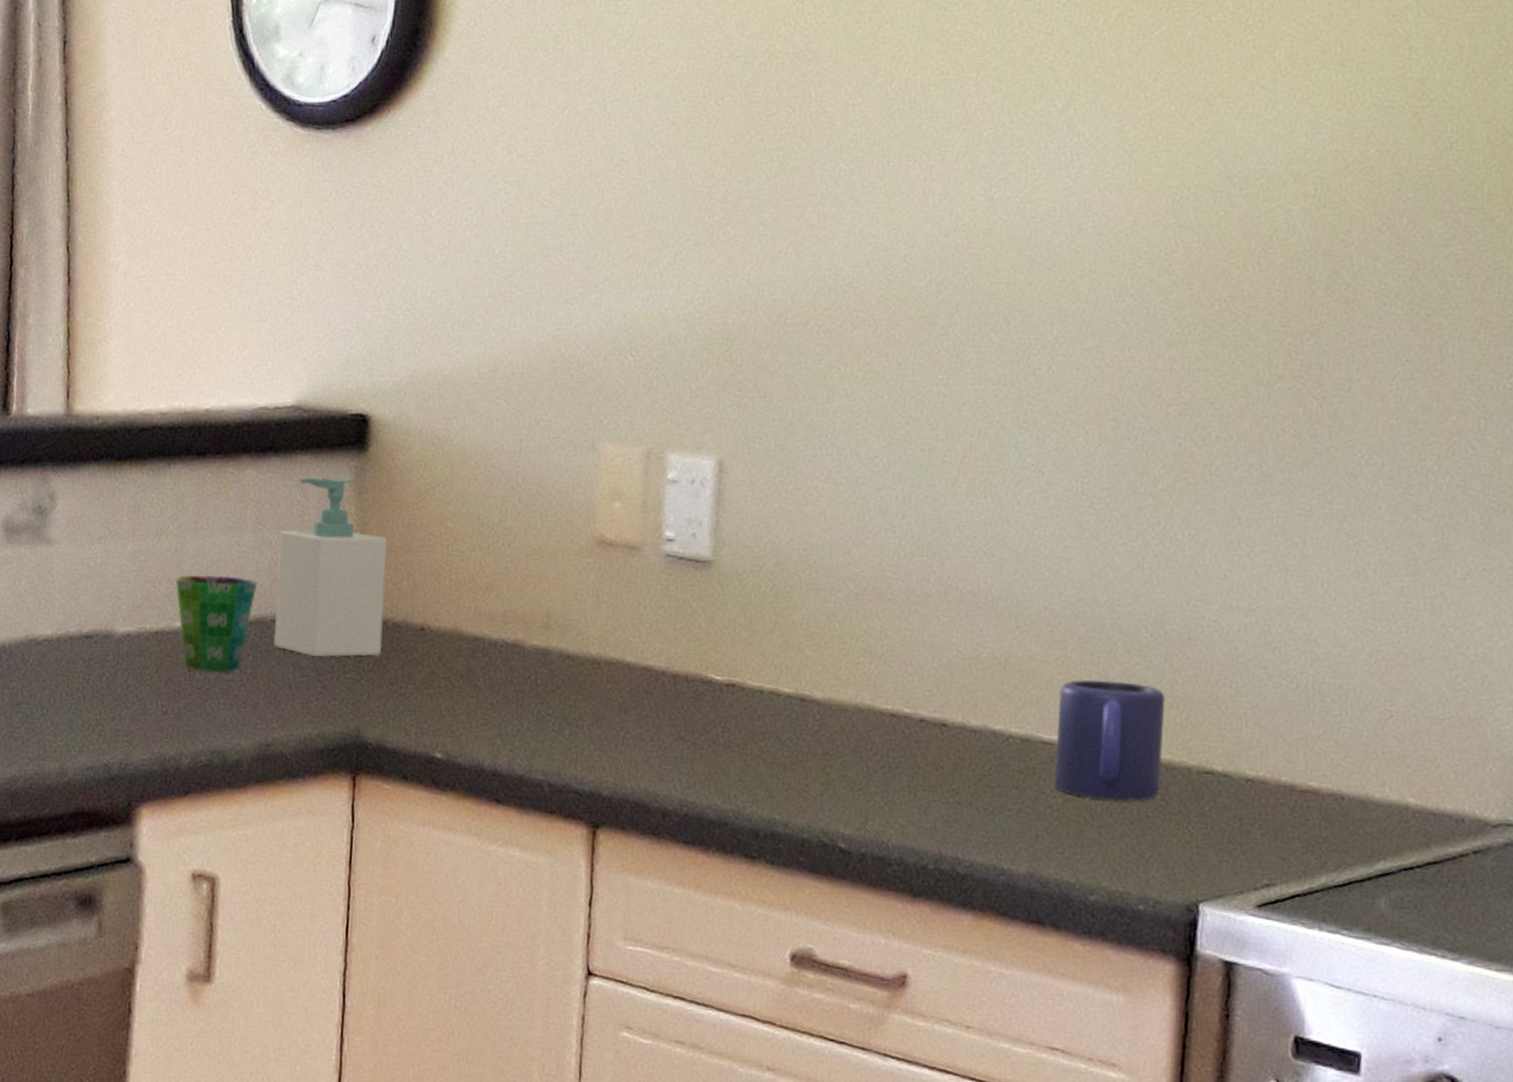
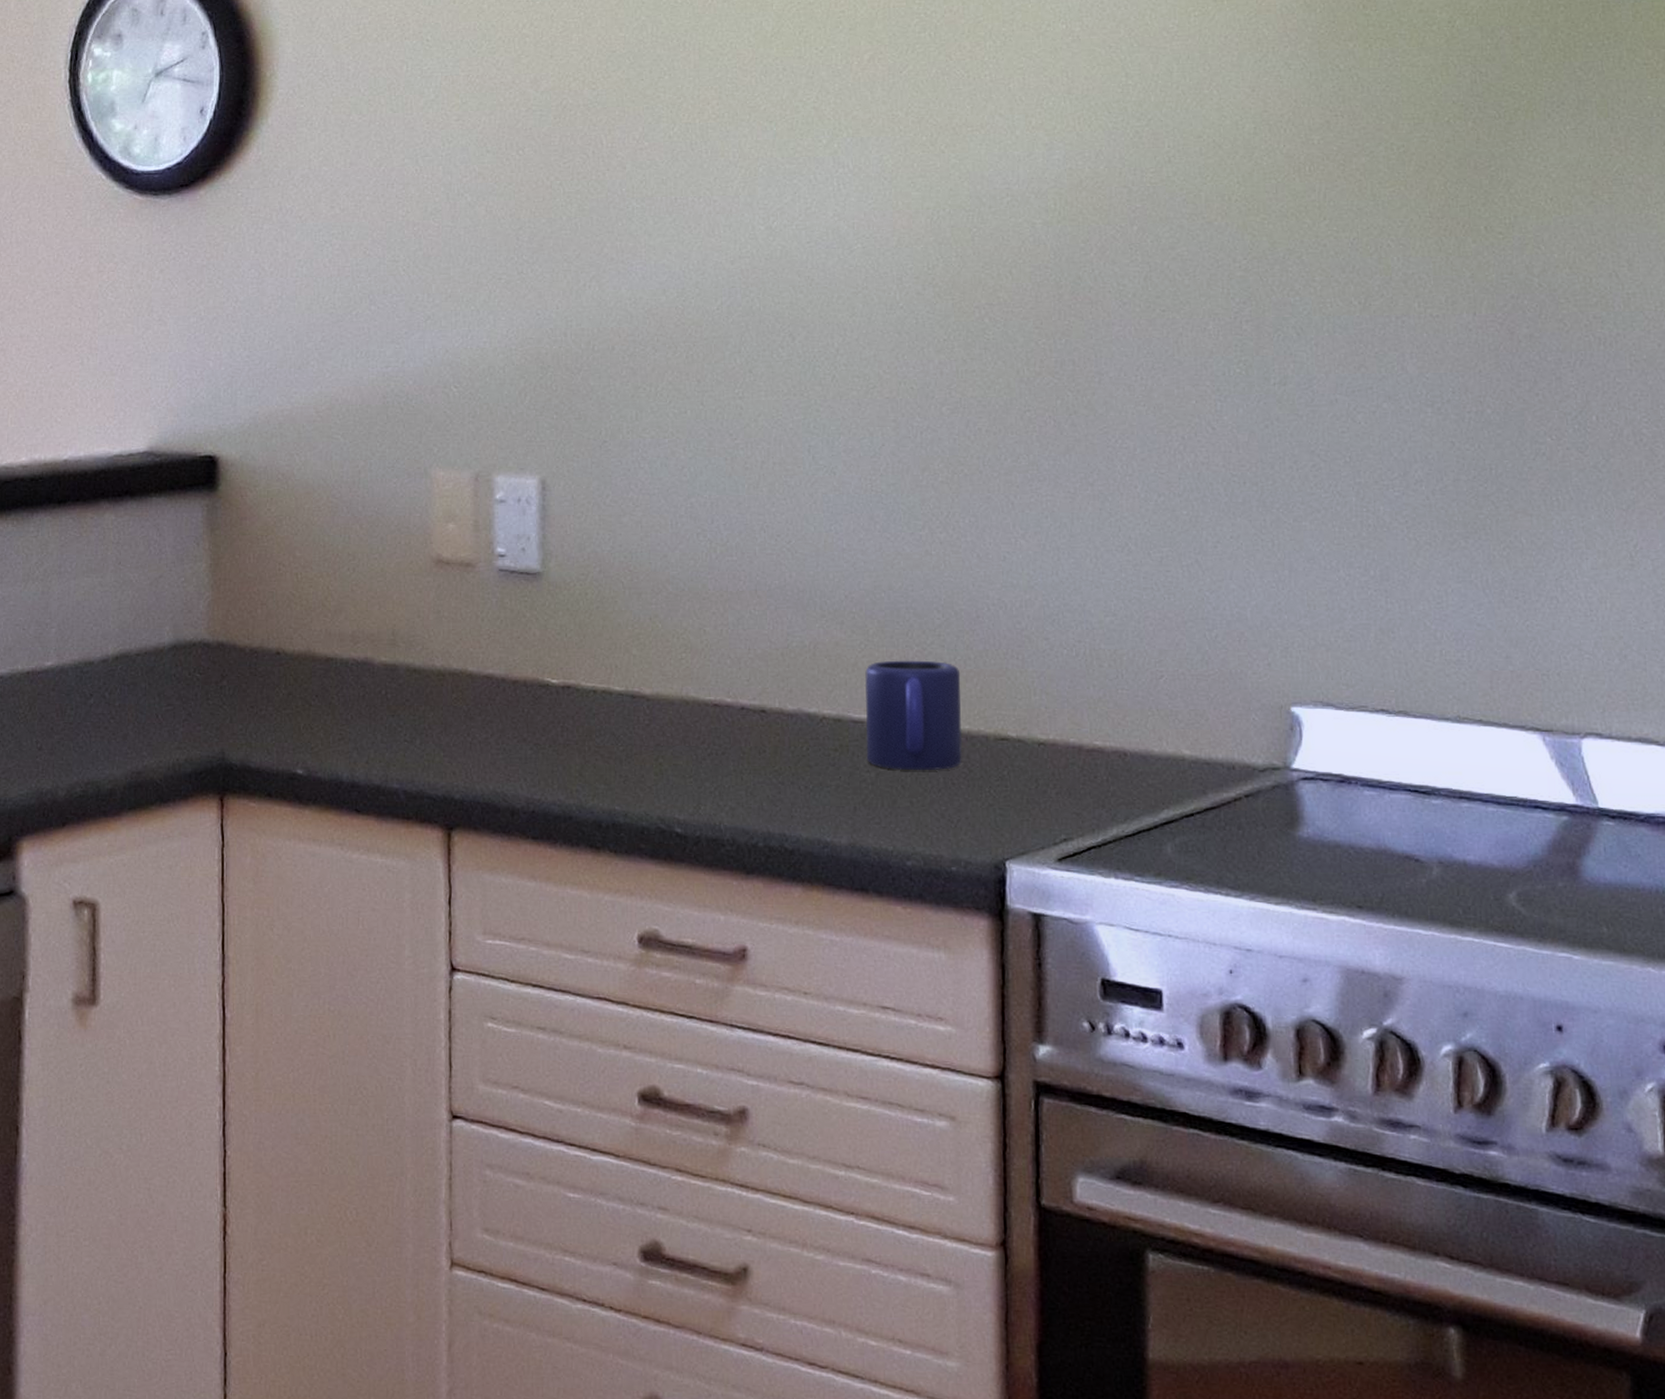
cup: present [175,574,258,673] -> none [43,615,121,707]
soap bottle: present [273,476,387,657] -> none [139,515,242,685]

